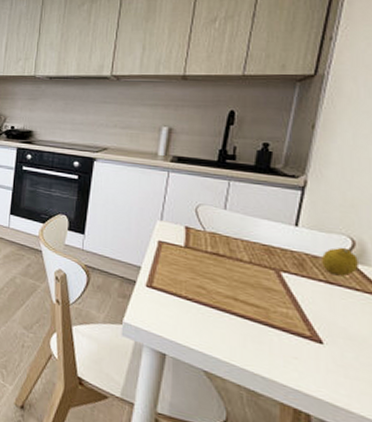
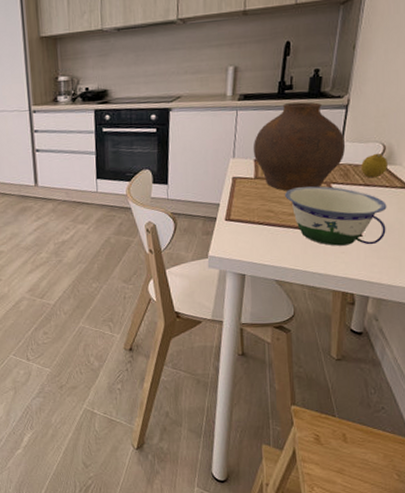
vase: none [184,173,301,273] -> present [253,102,346,191]
bowl: none [221,267,358,358] -> present [285,186,387,246]

